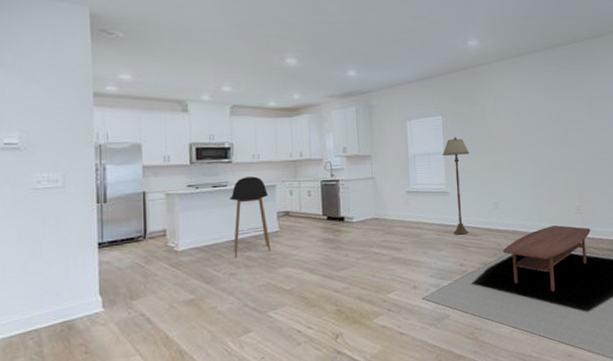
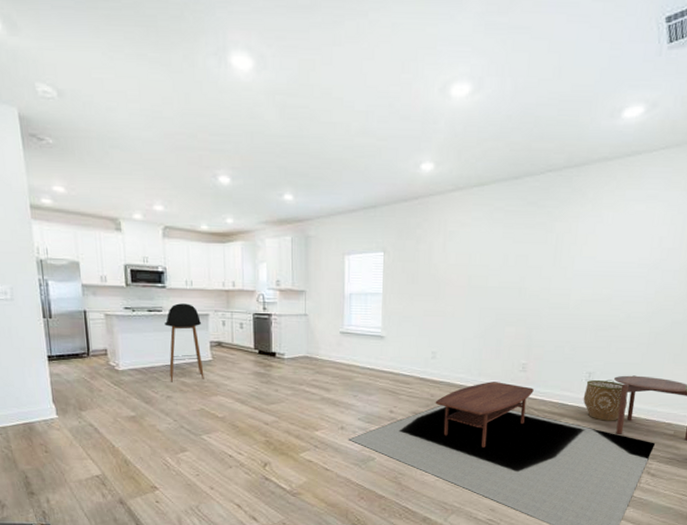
floor lamp: present [442,137,470,235] -> none [381,277,411,382]

